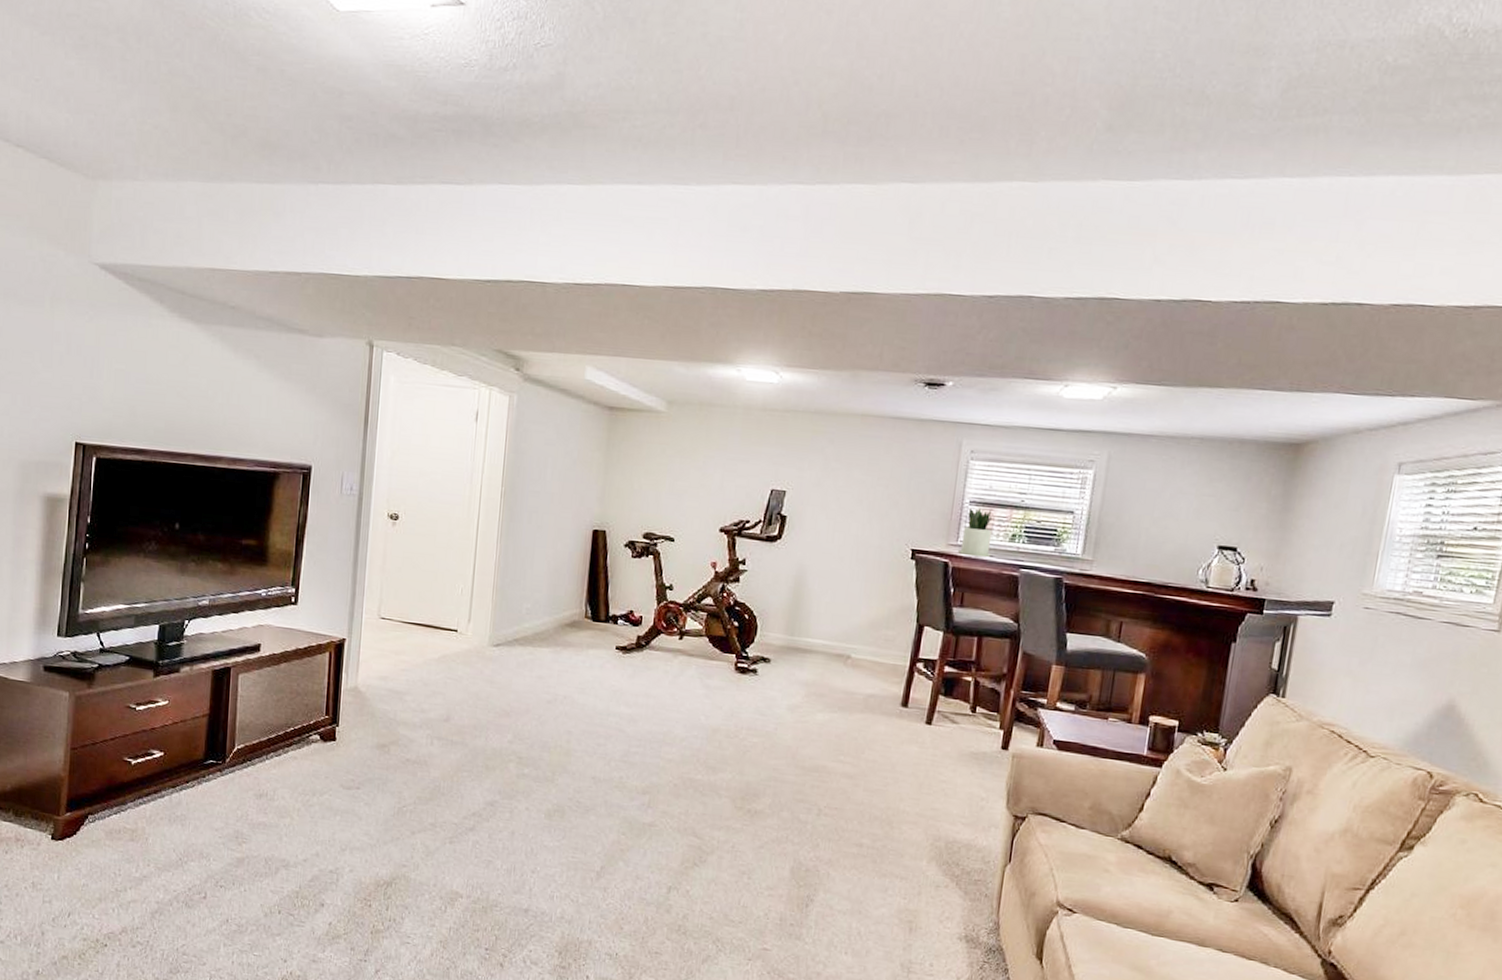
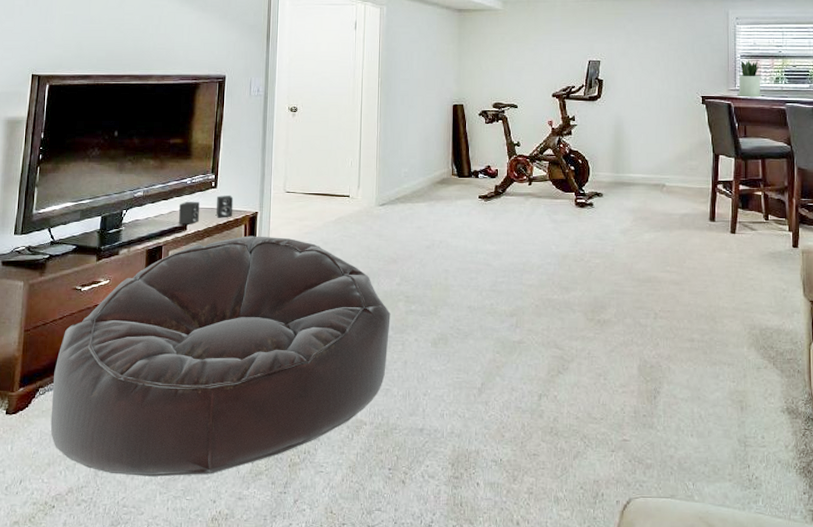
beanbag: none [101,665,499,932] -> present [50,235,391,477]
speaker: none [251,614,317,646] -> present [178,194,234,225]

